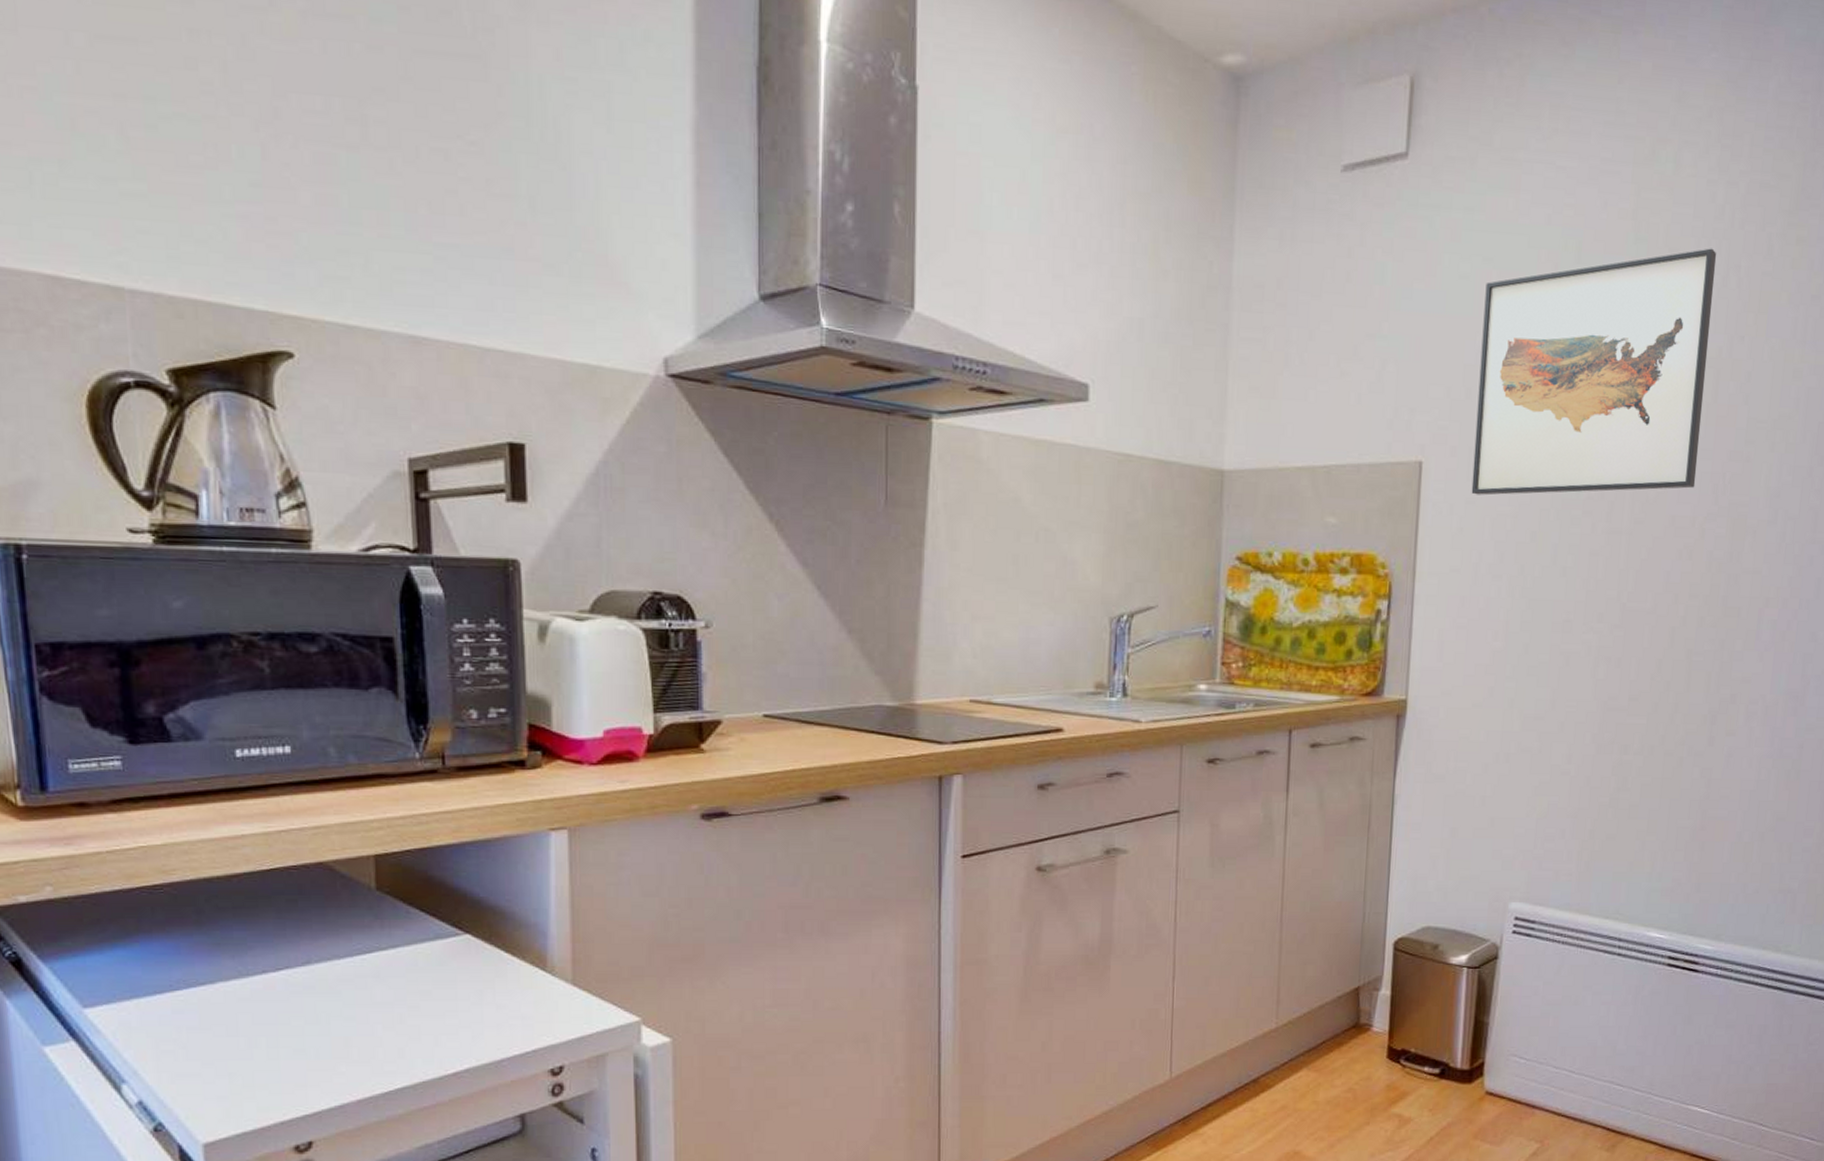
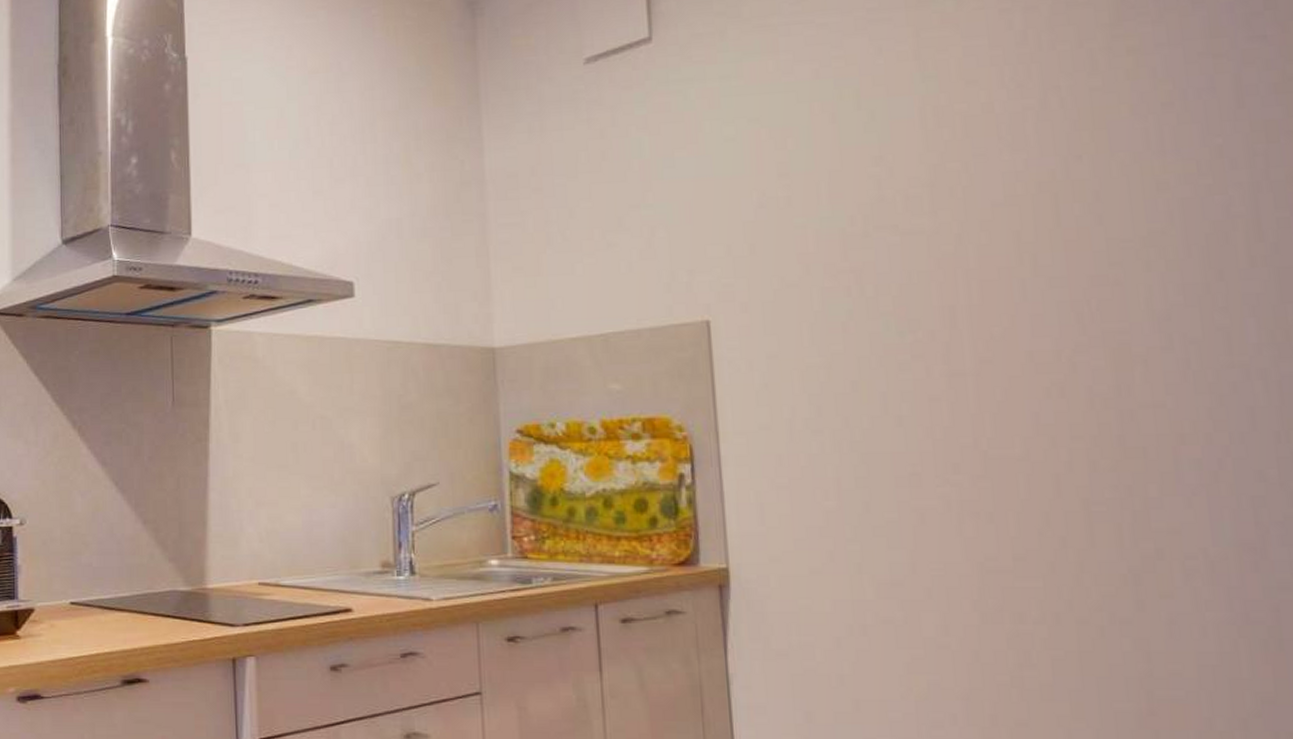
wall art: present [1471,248,1717,496] -> none [755,73,1052,349]

